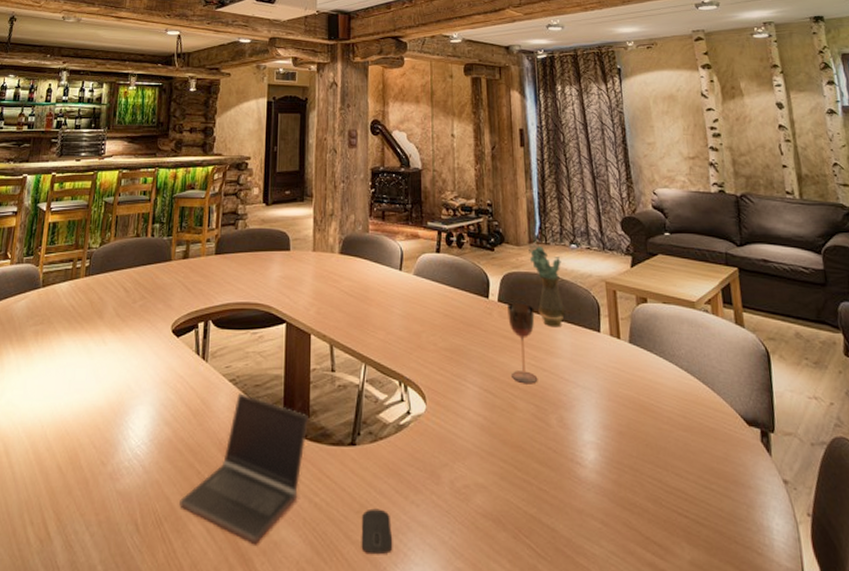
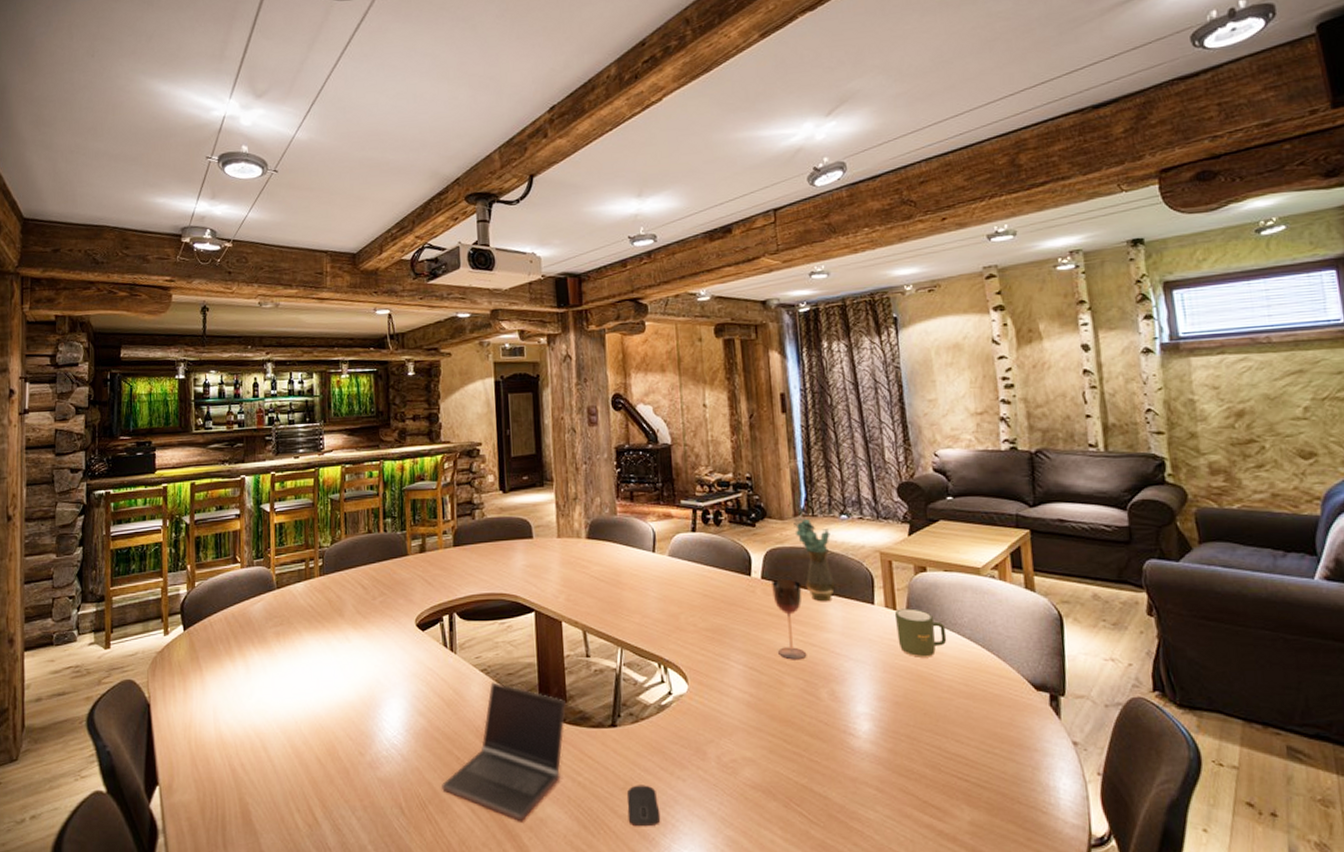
mug: none [618,338,666,387] -> present [894,608,947,657]

